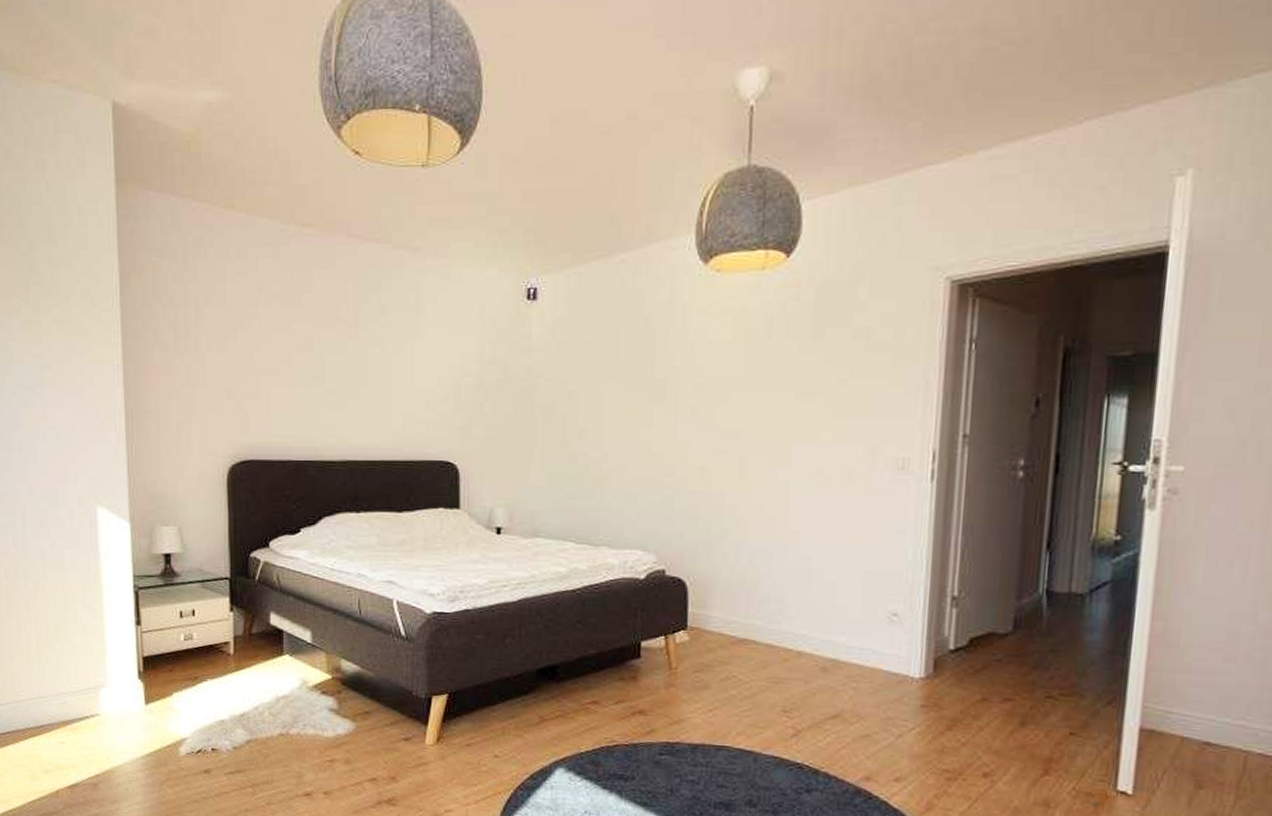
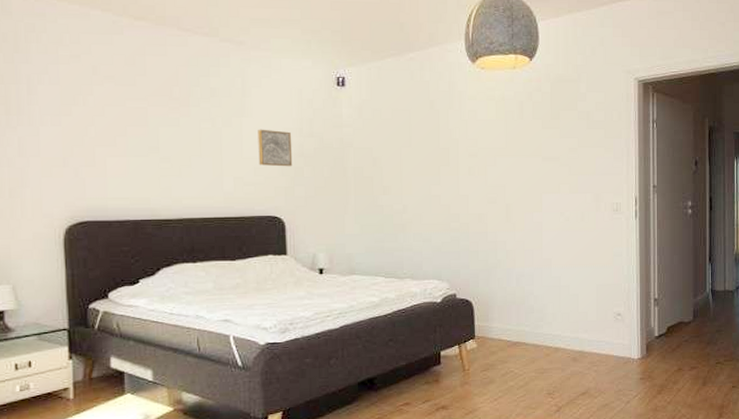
wall art: none [431,355,471,401] -> present [258,129,293,167]

